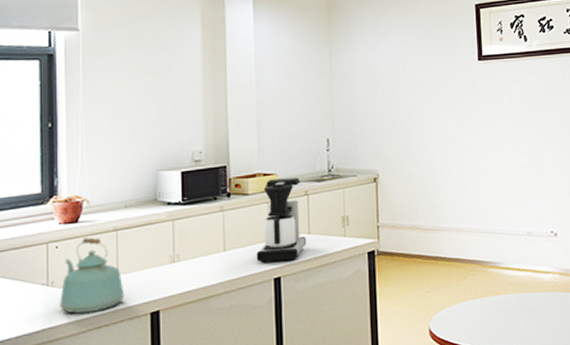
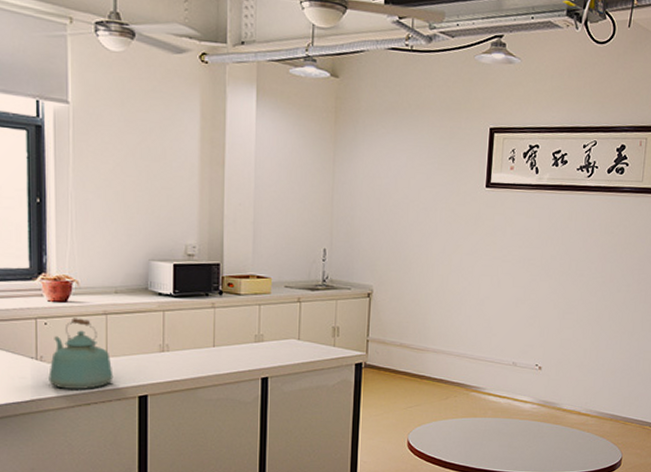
coffee maker: present [256,177,306,264] -> none [245,282,295,364]

